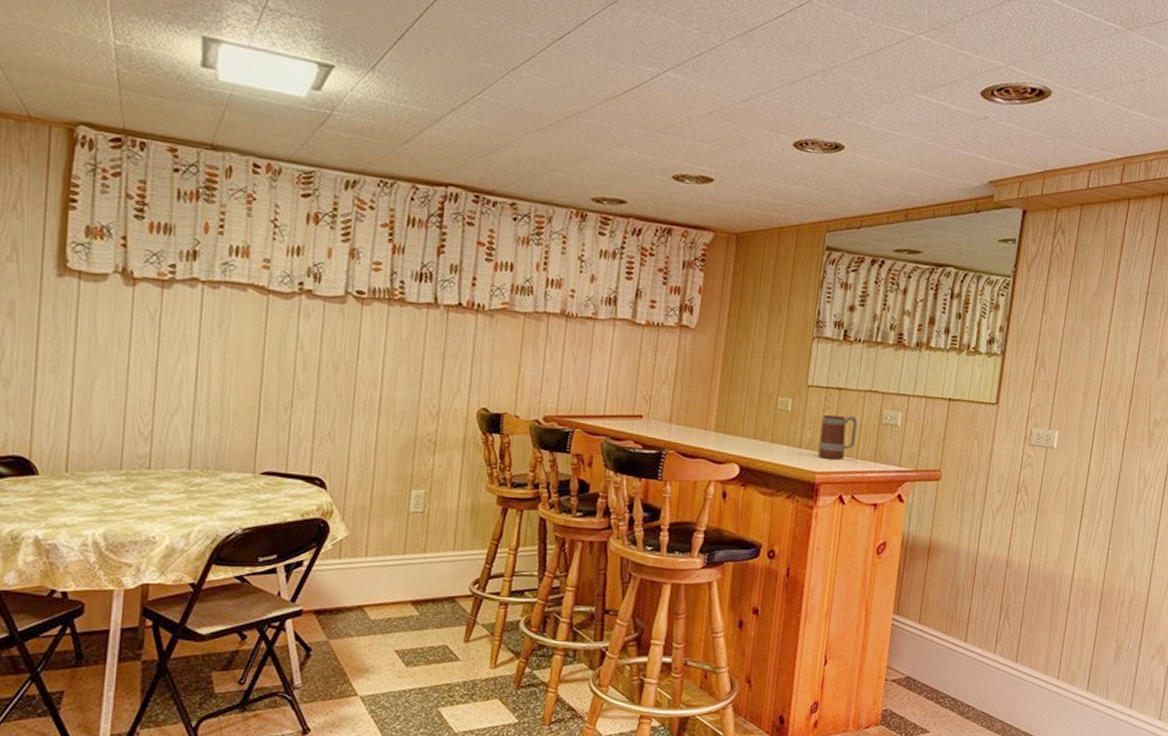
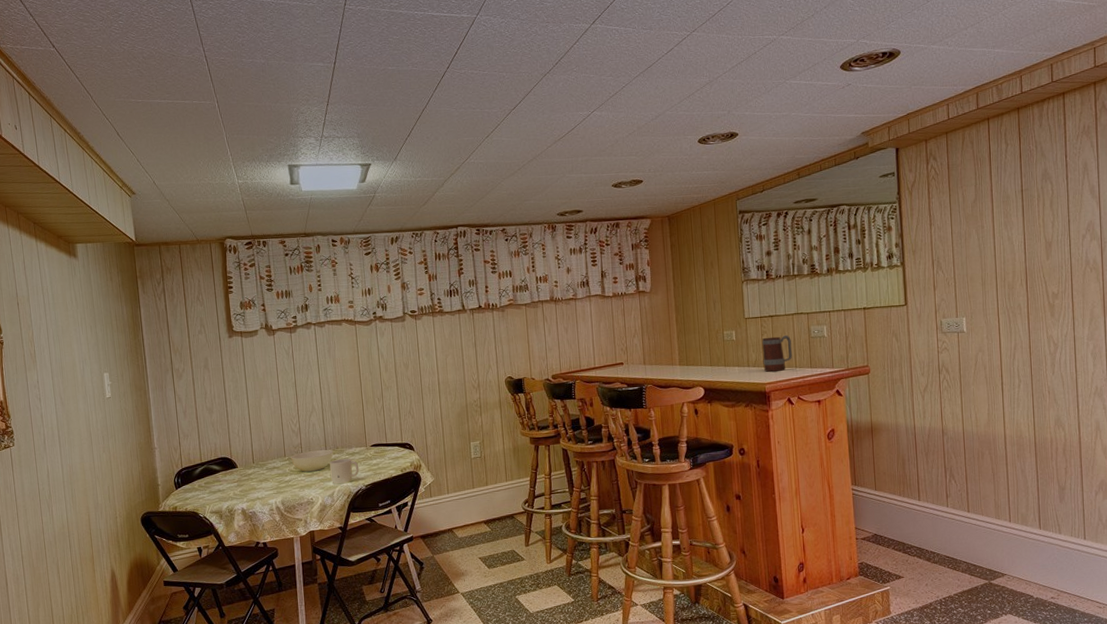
bowl: none [130,466,200,498] -> present [291,449,333,472]
mug: none [189,484,238,522] -> present [329,458,359,484]

